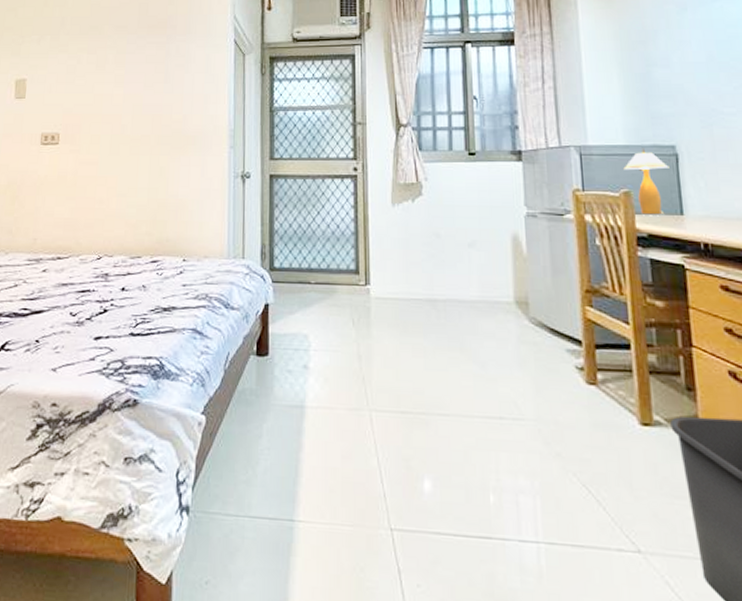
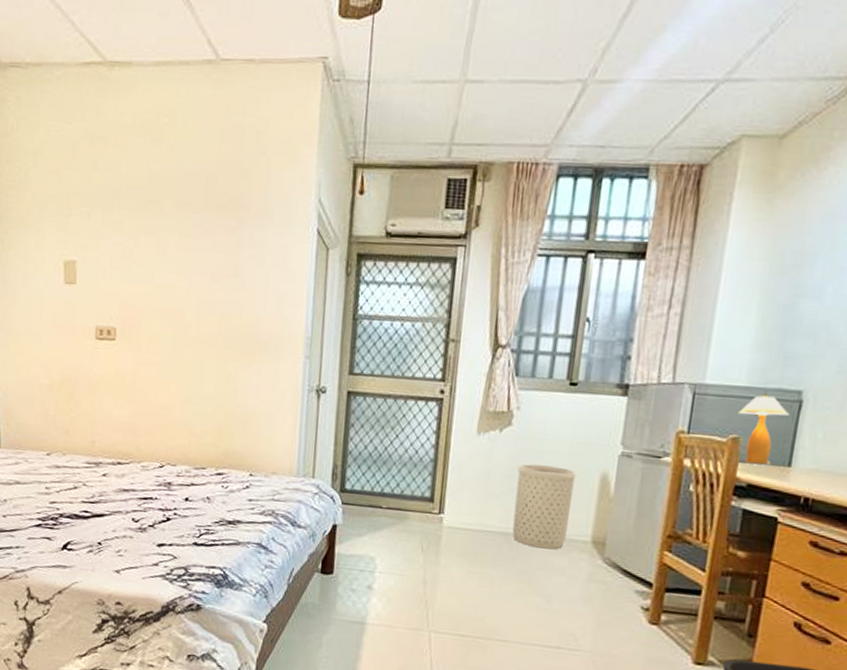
laundry basket: none [434,230,490,313] -> present [512,464,577,550]

